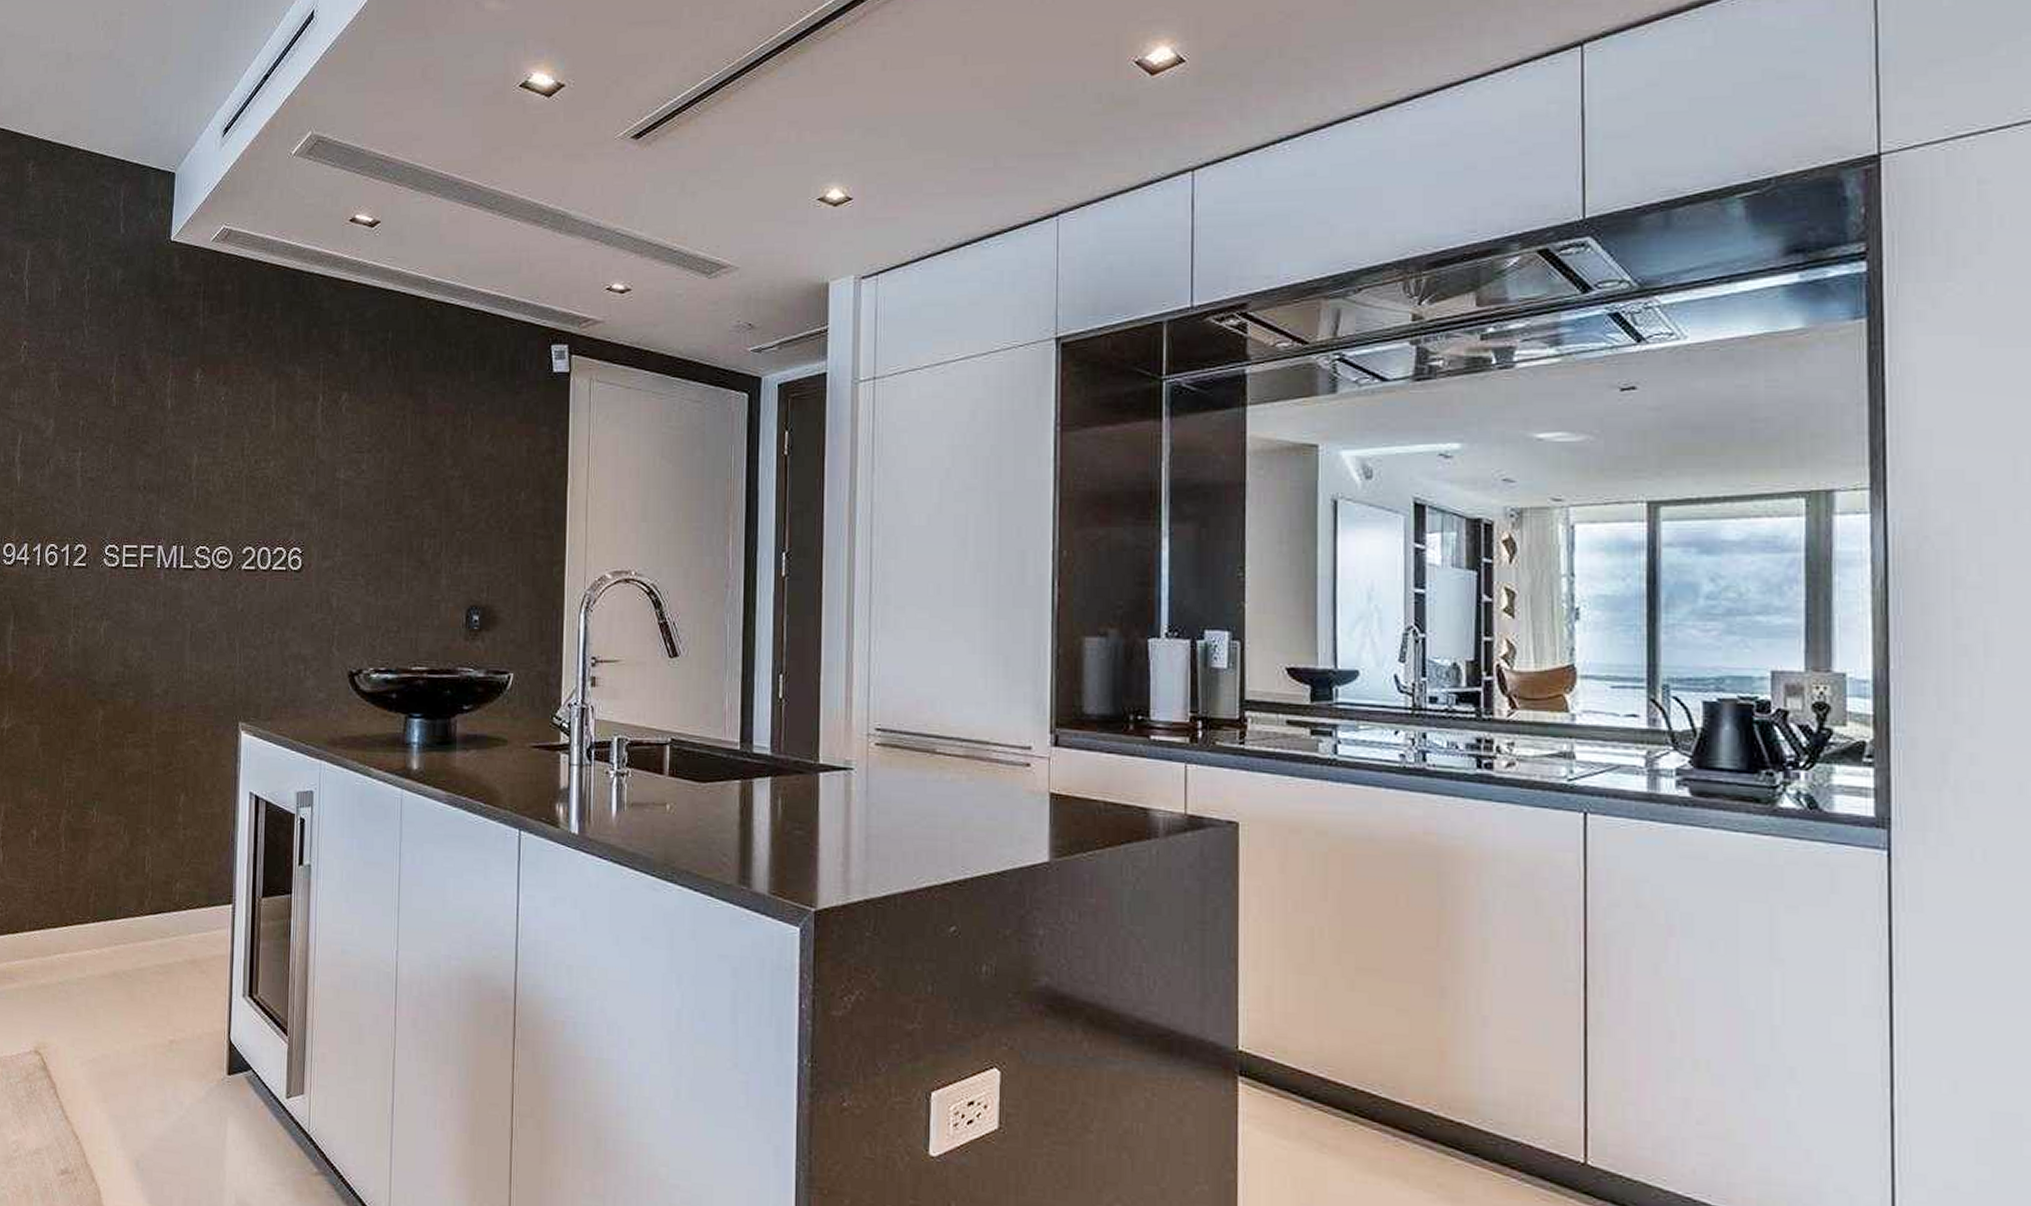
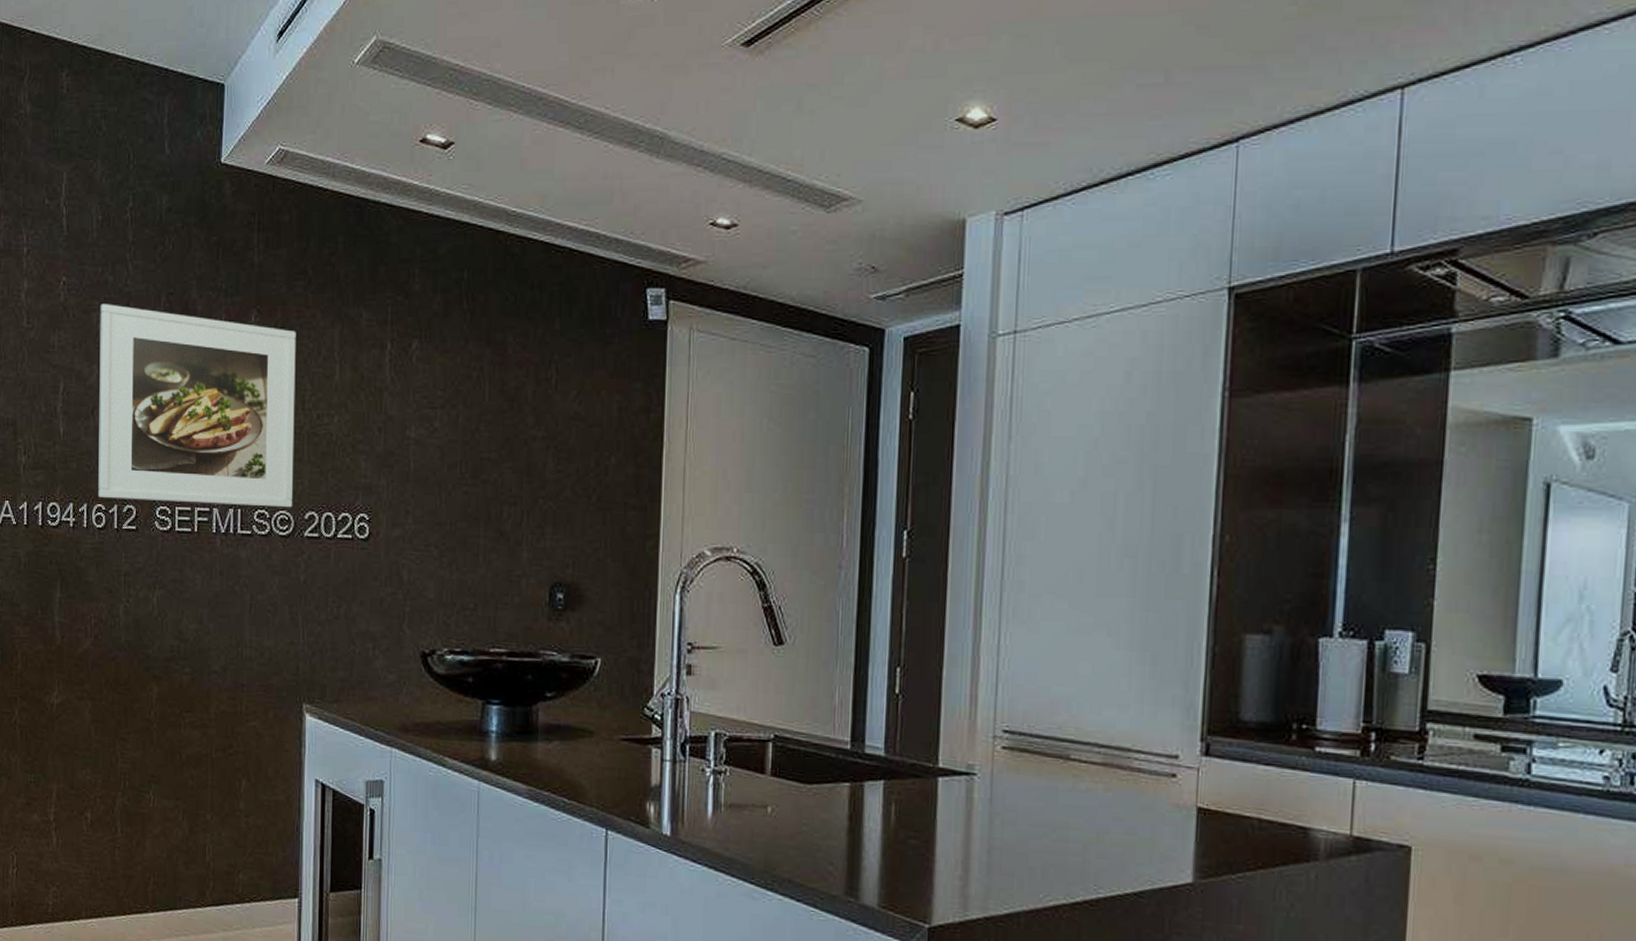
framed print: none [51,364,237,544] -> present [98,304,296,508]

